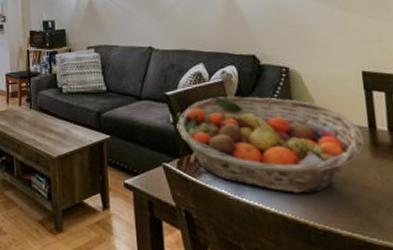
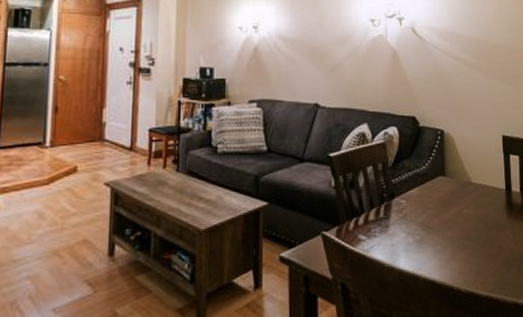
fruit basket: present [176,96,365,193] -> none [338,158,502,257]

